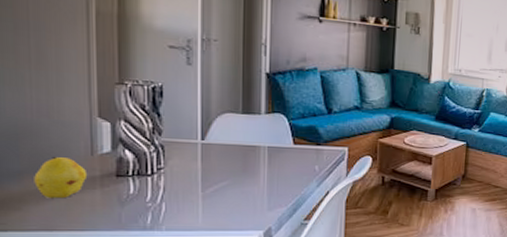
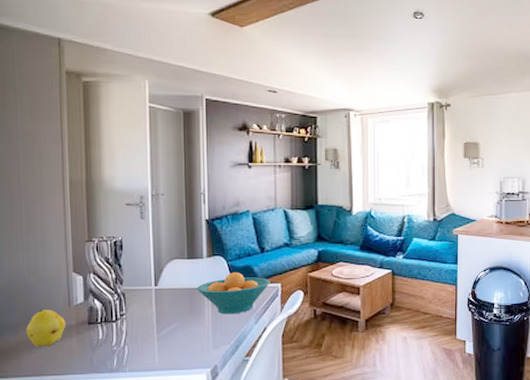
fruit bowl: none [252,131,336,176] -> present [197,271,270,314]

